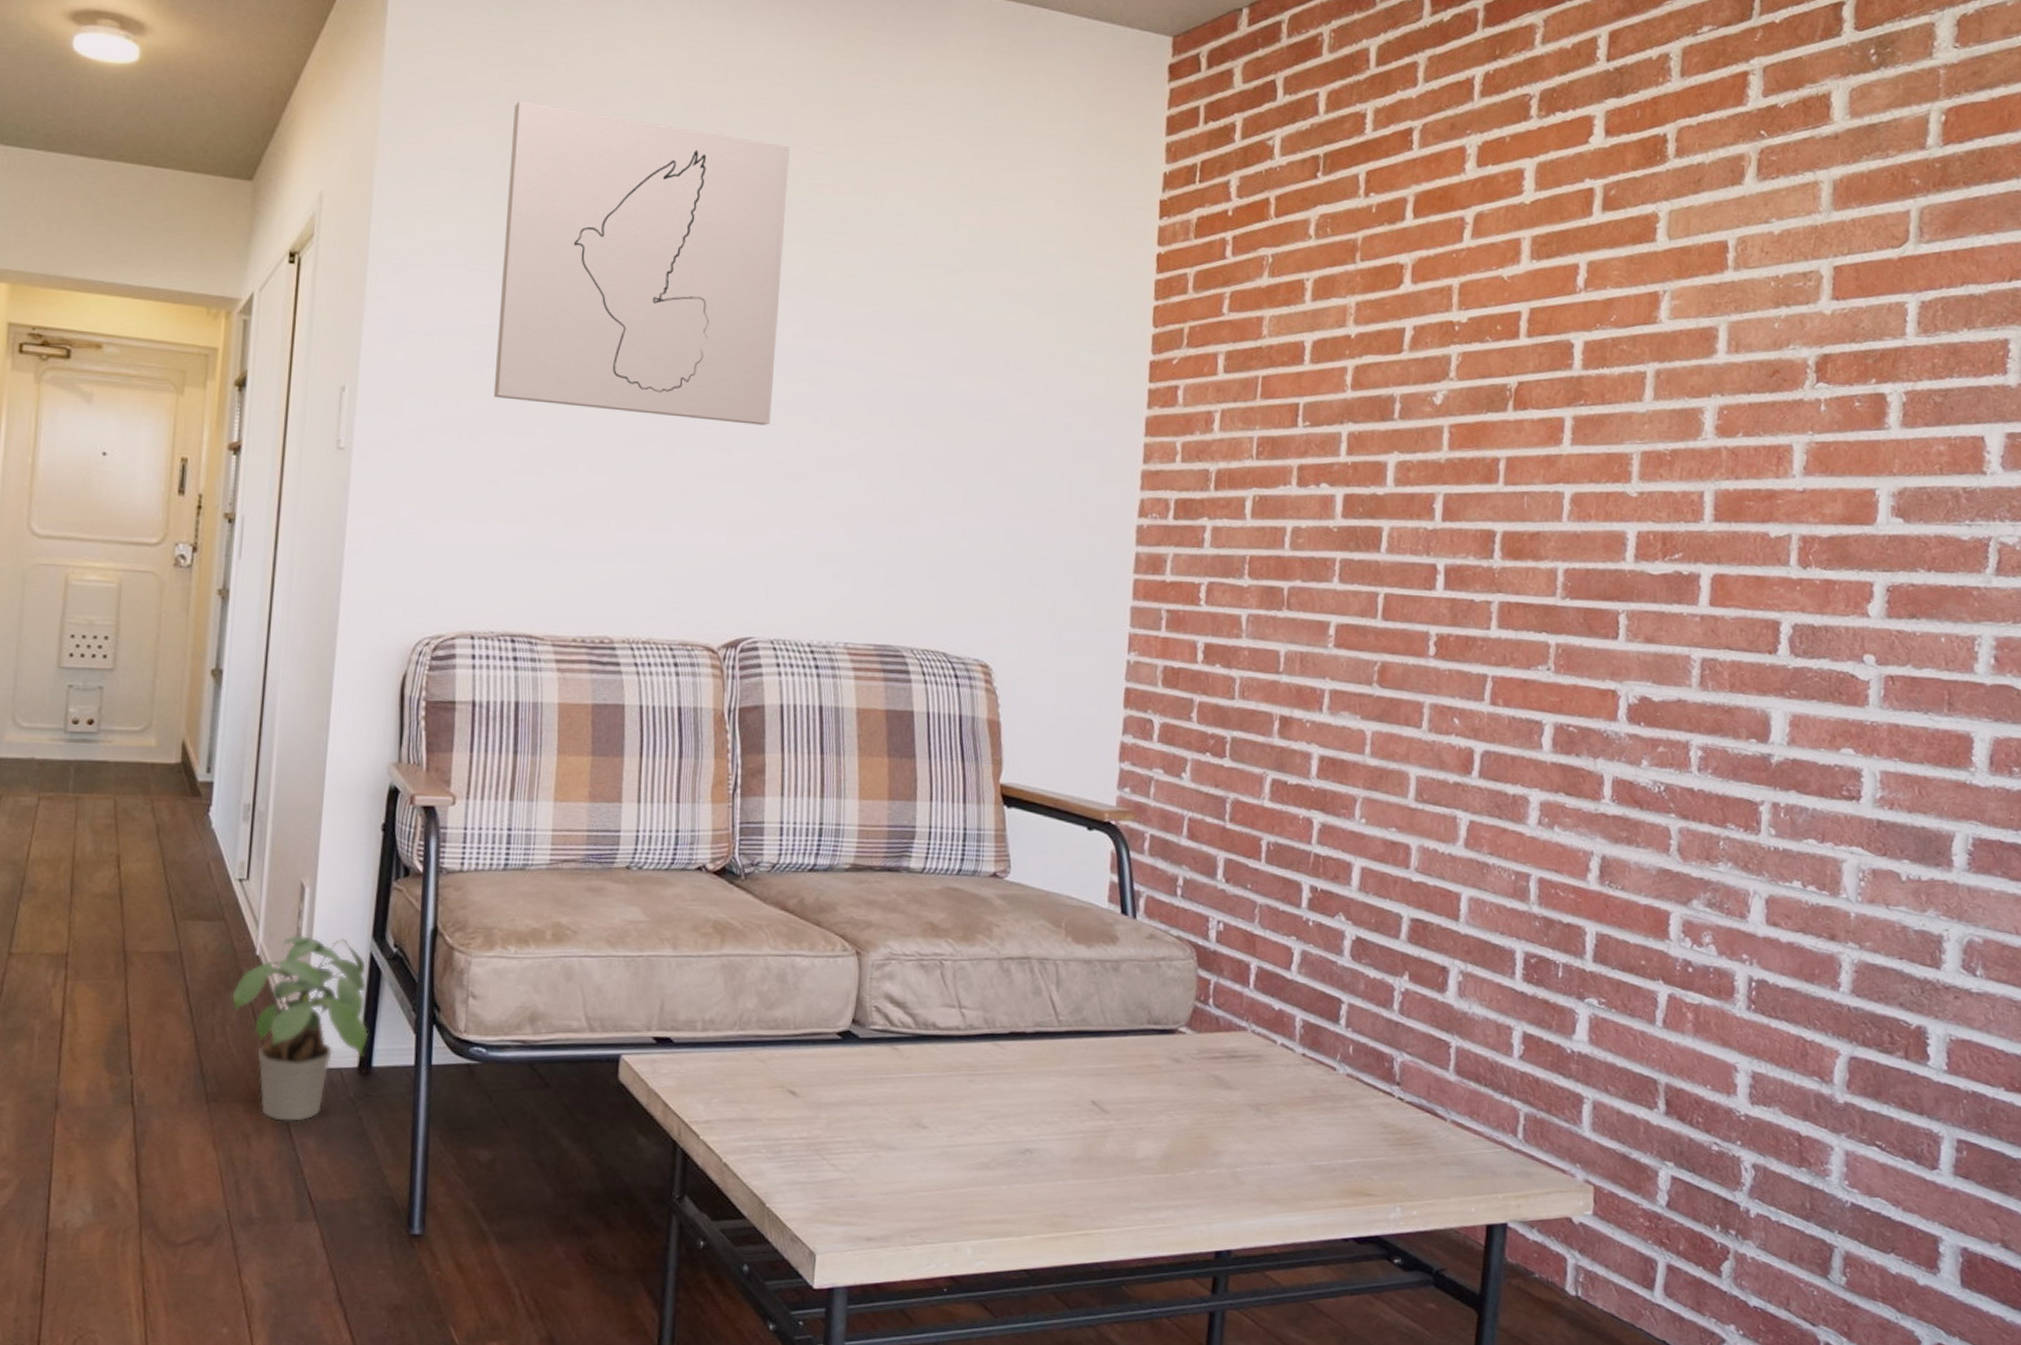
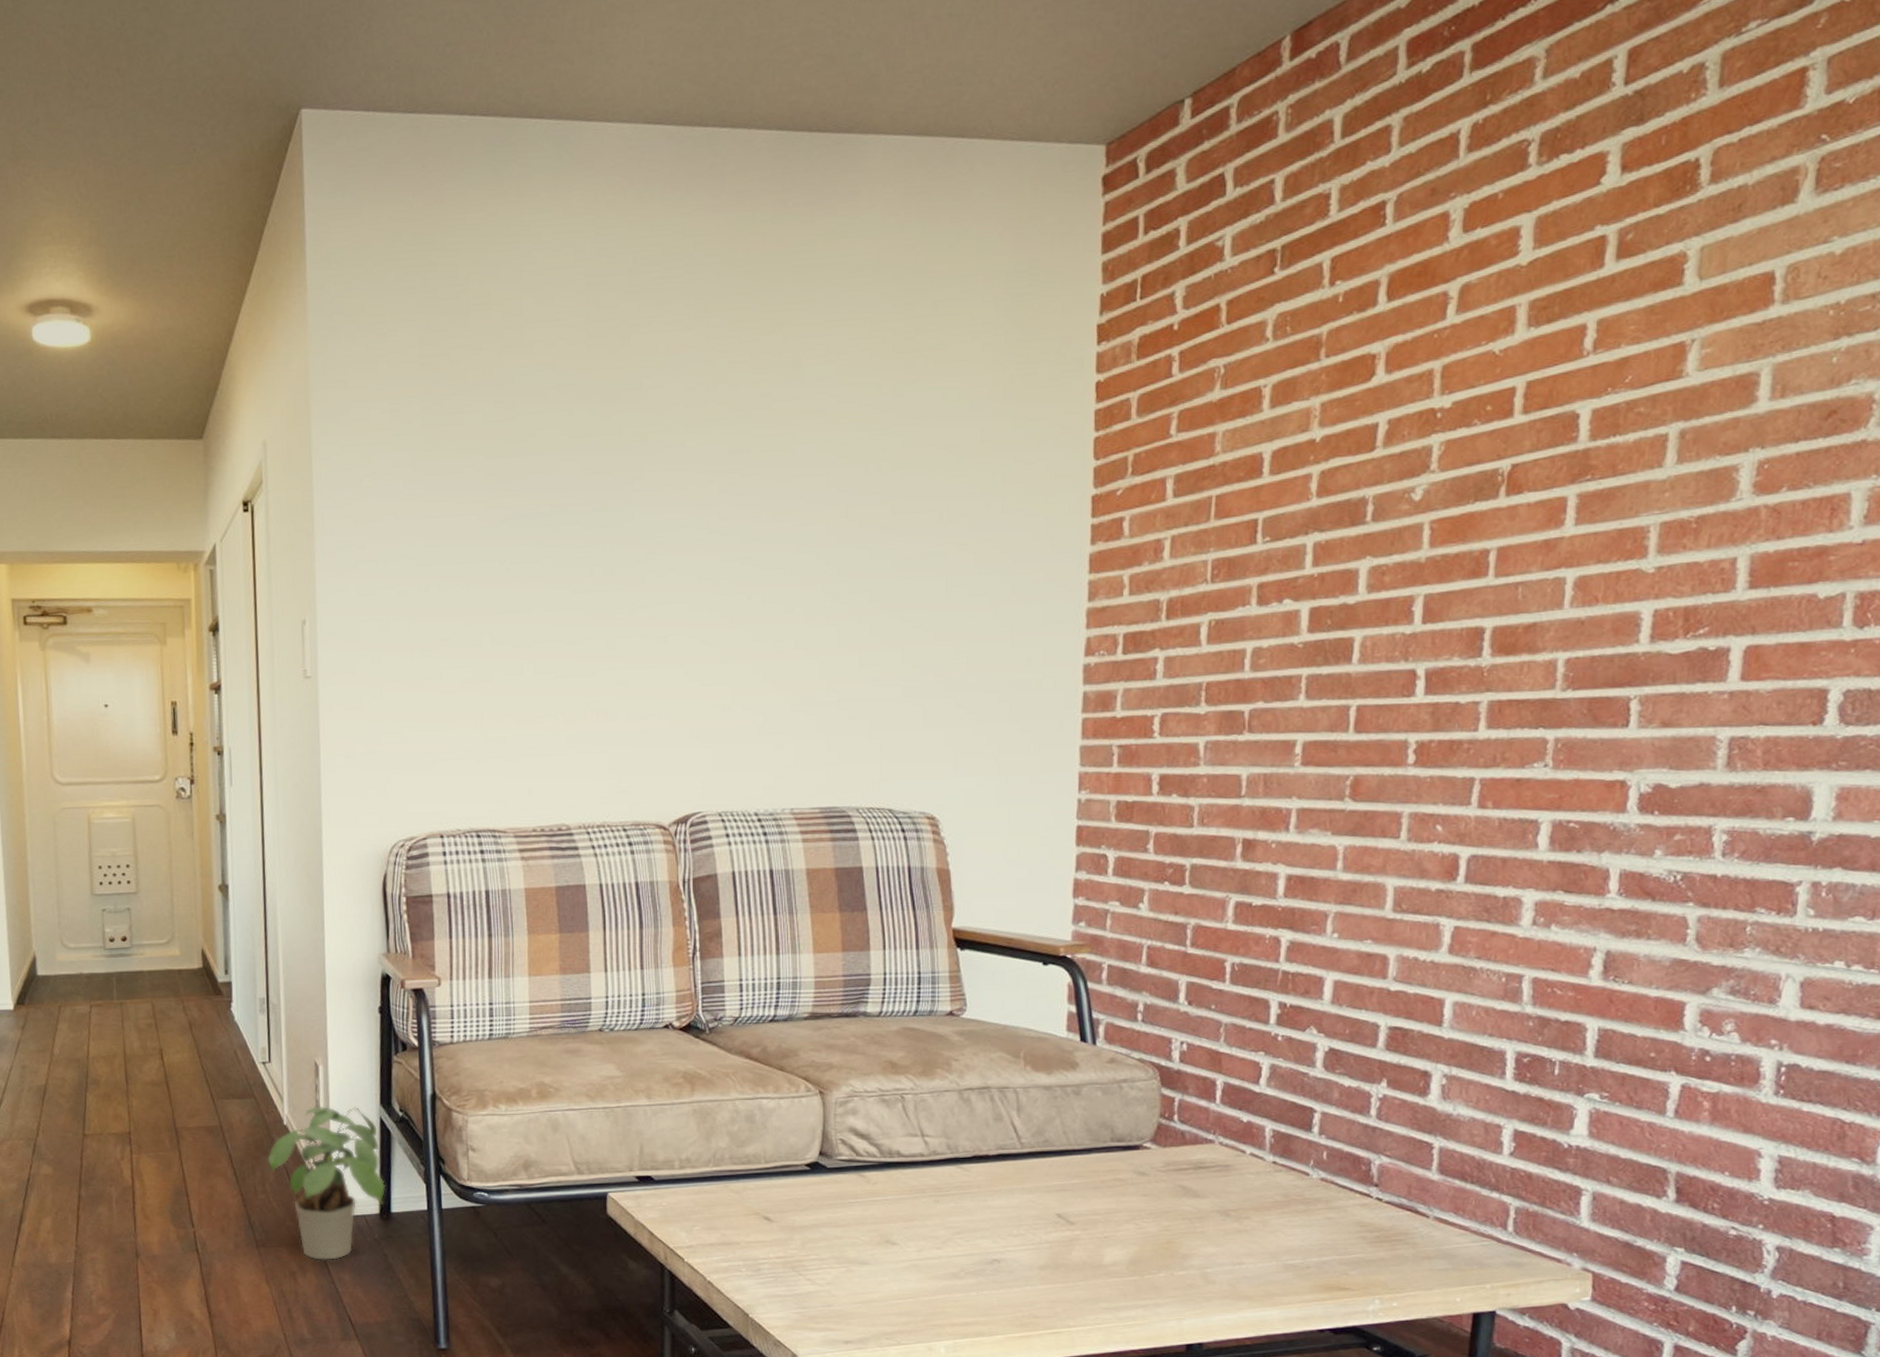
wall art: present [493,101,790,425] -> none [433,323,705,614]

